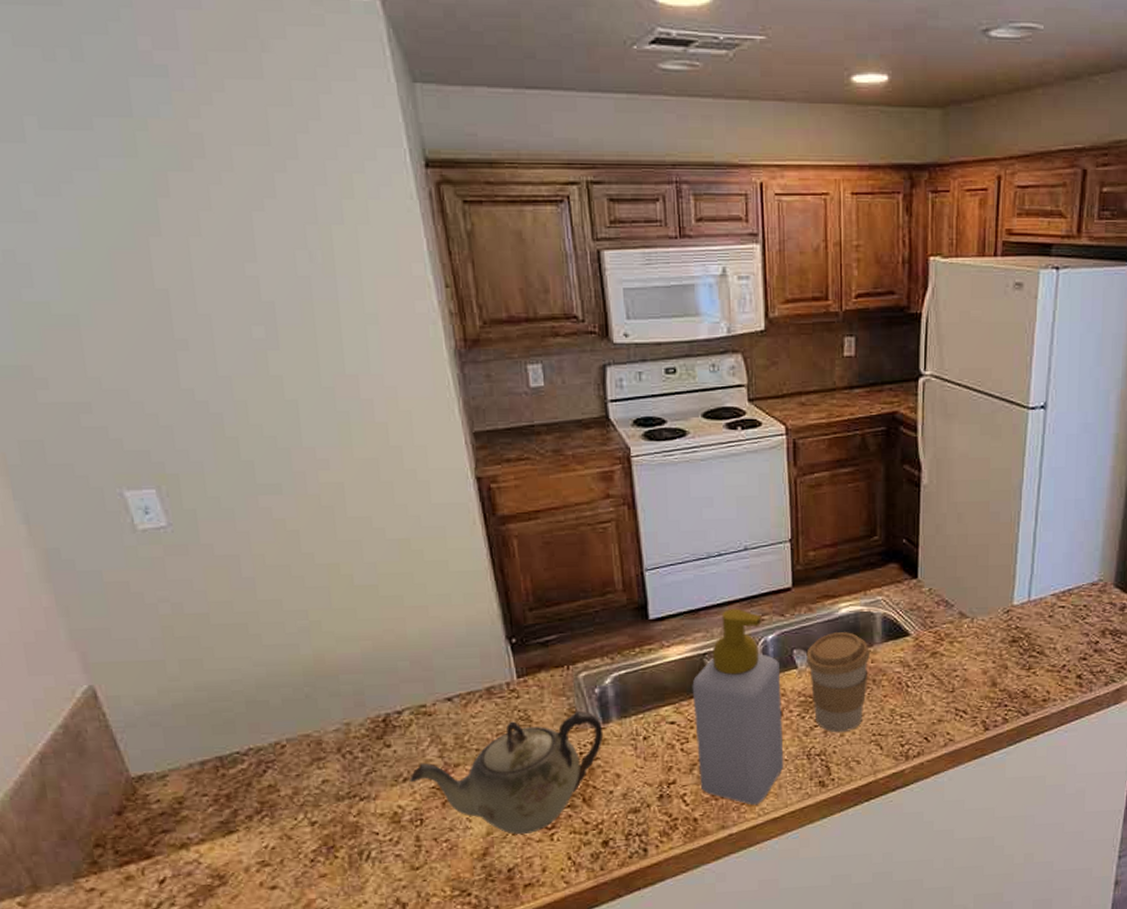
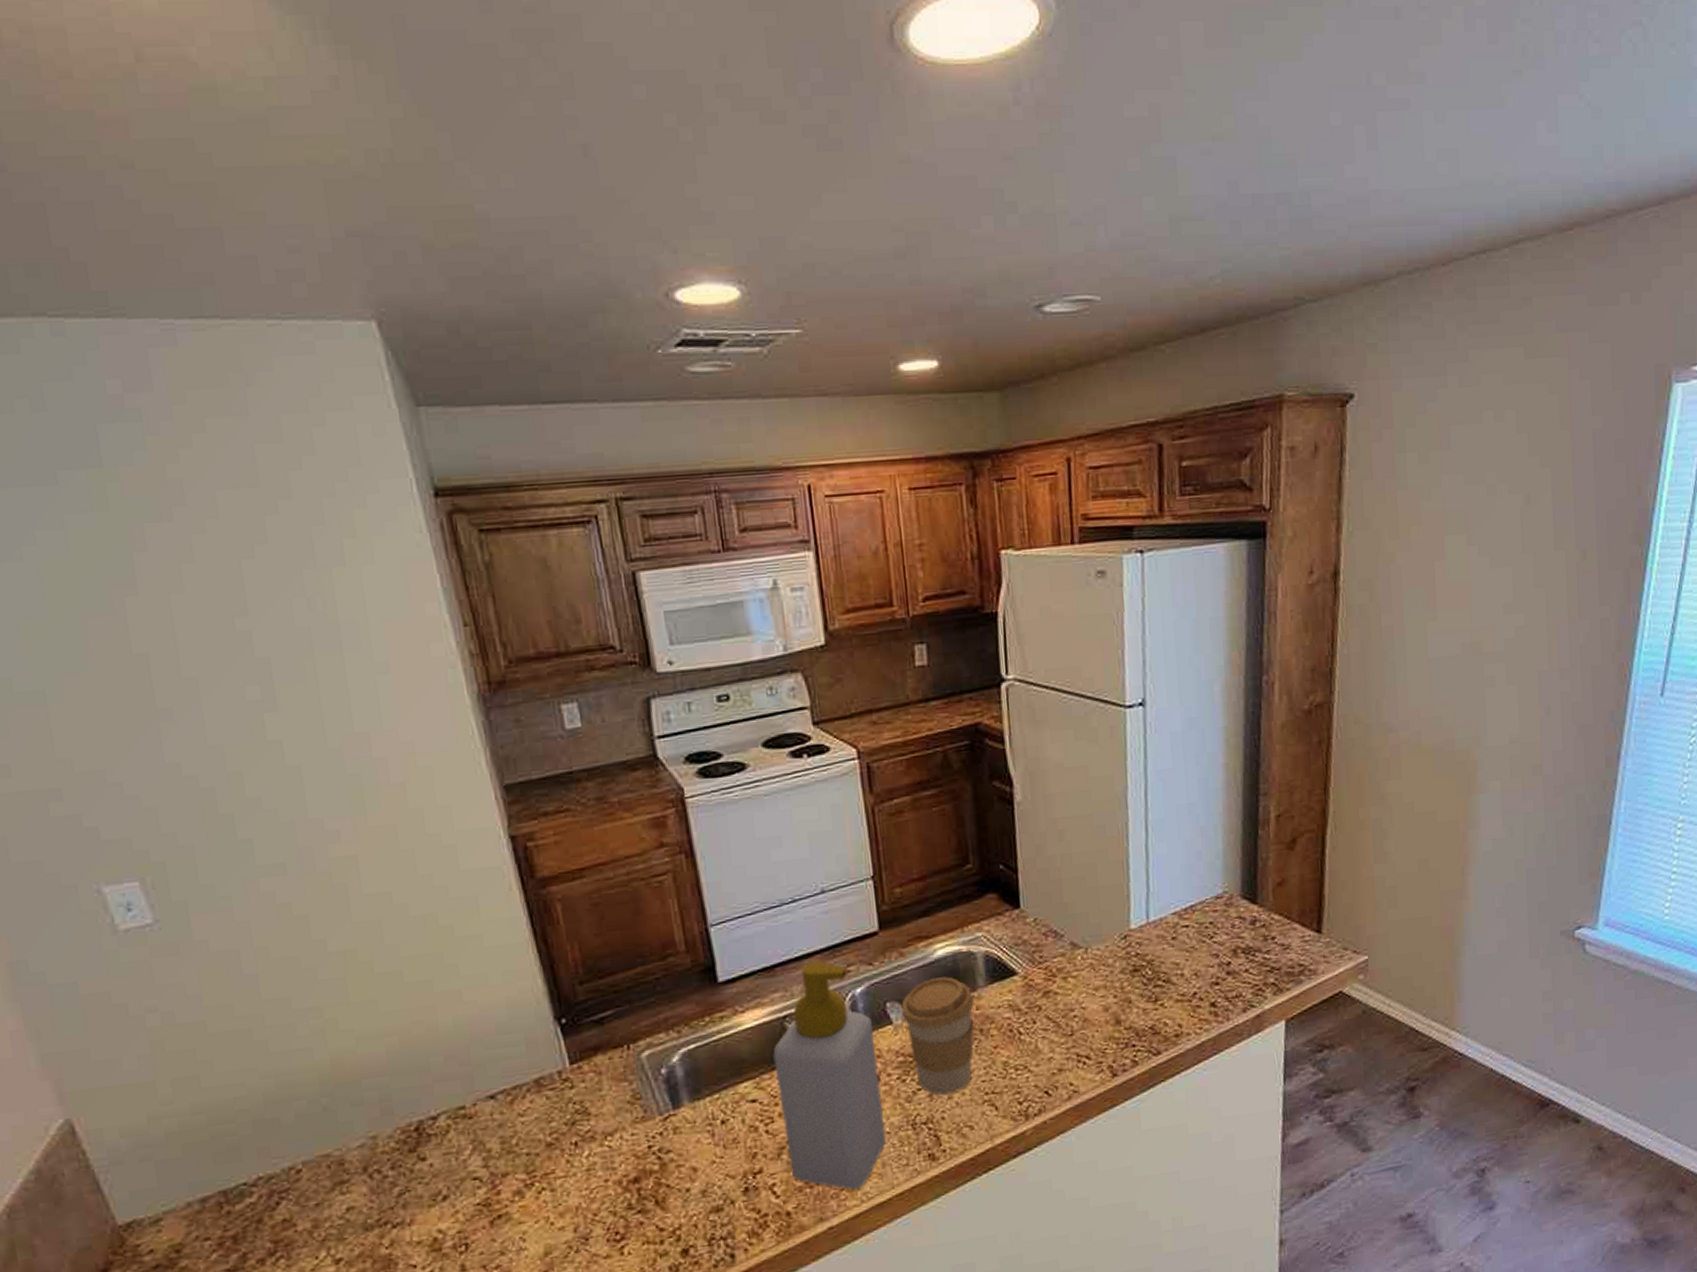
teapot: present [409,710,604,835] -> none [450,1096,675,1253]

